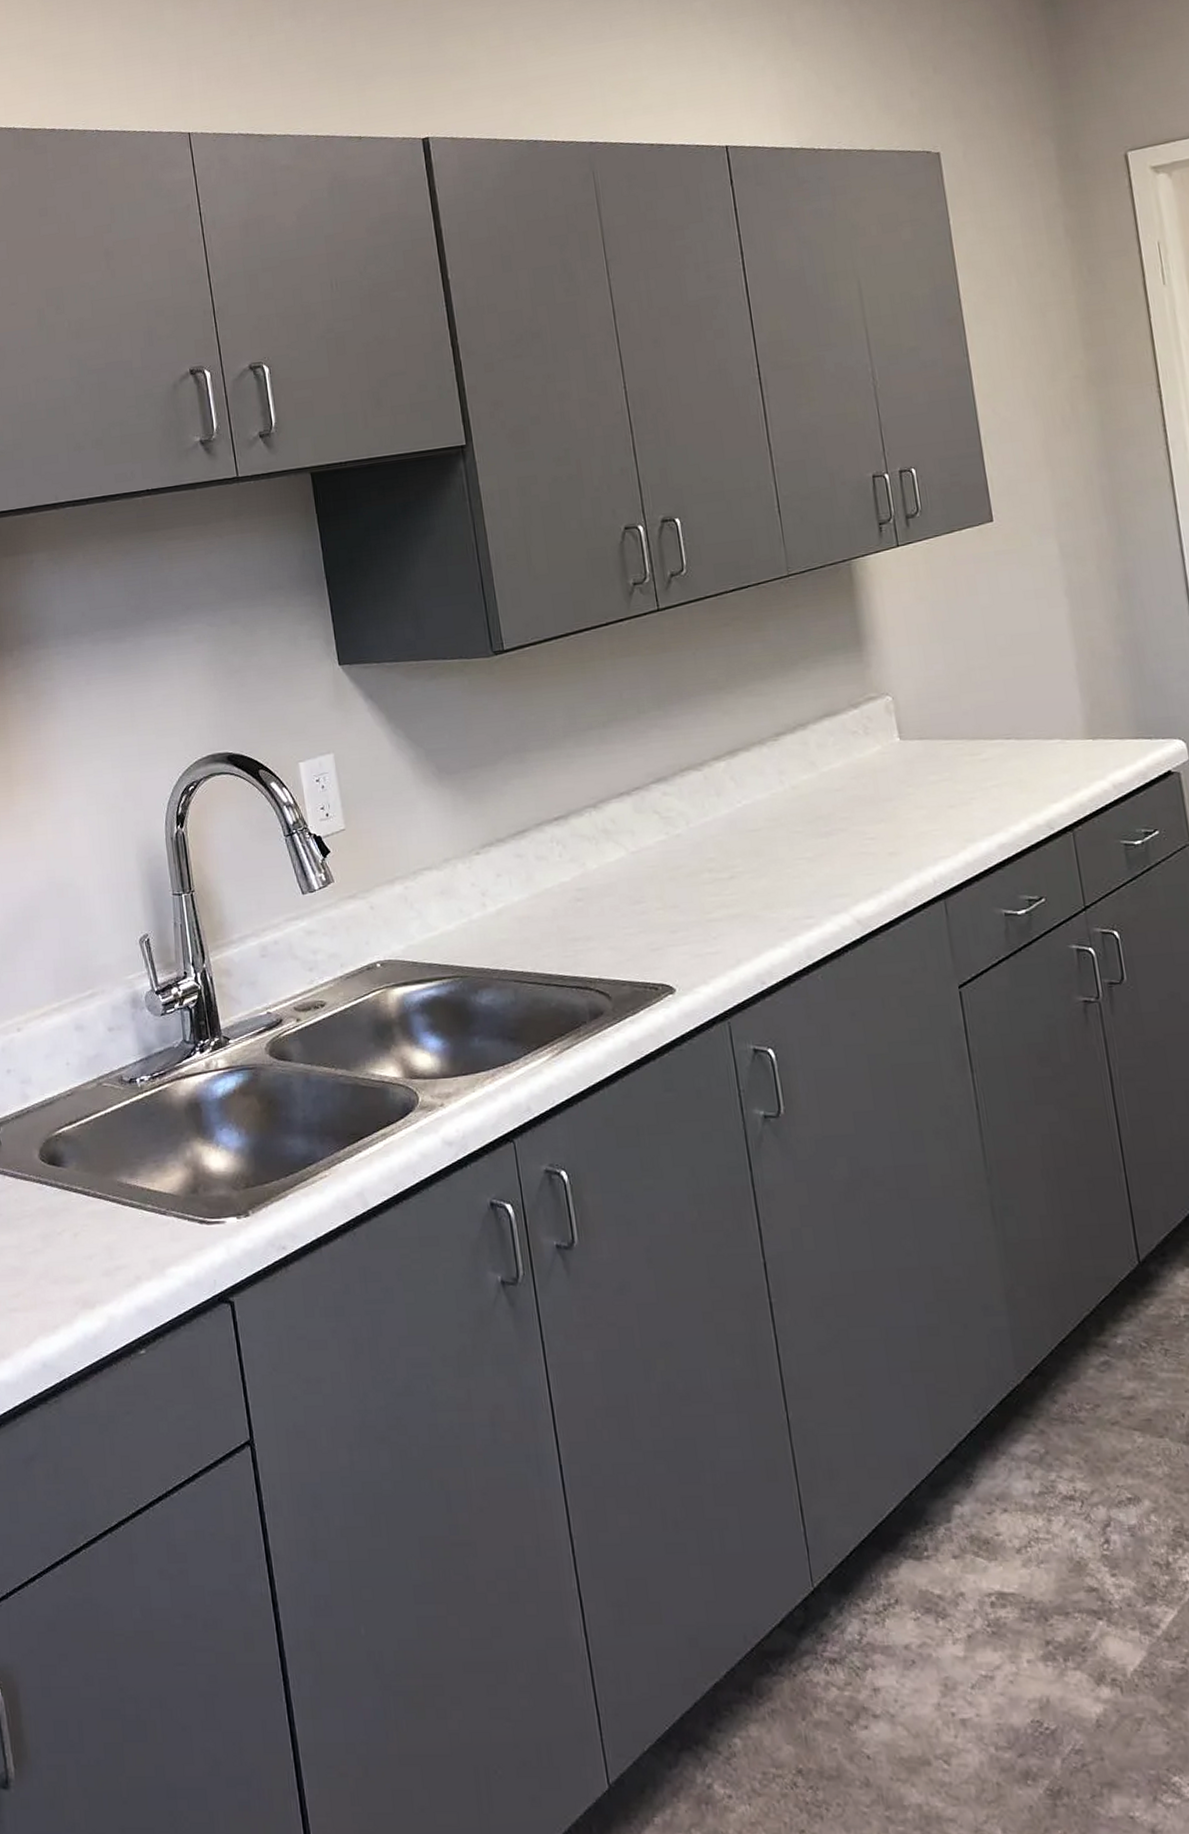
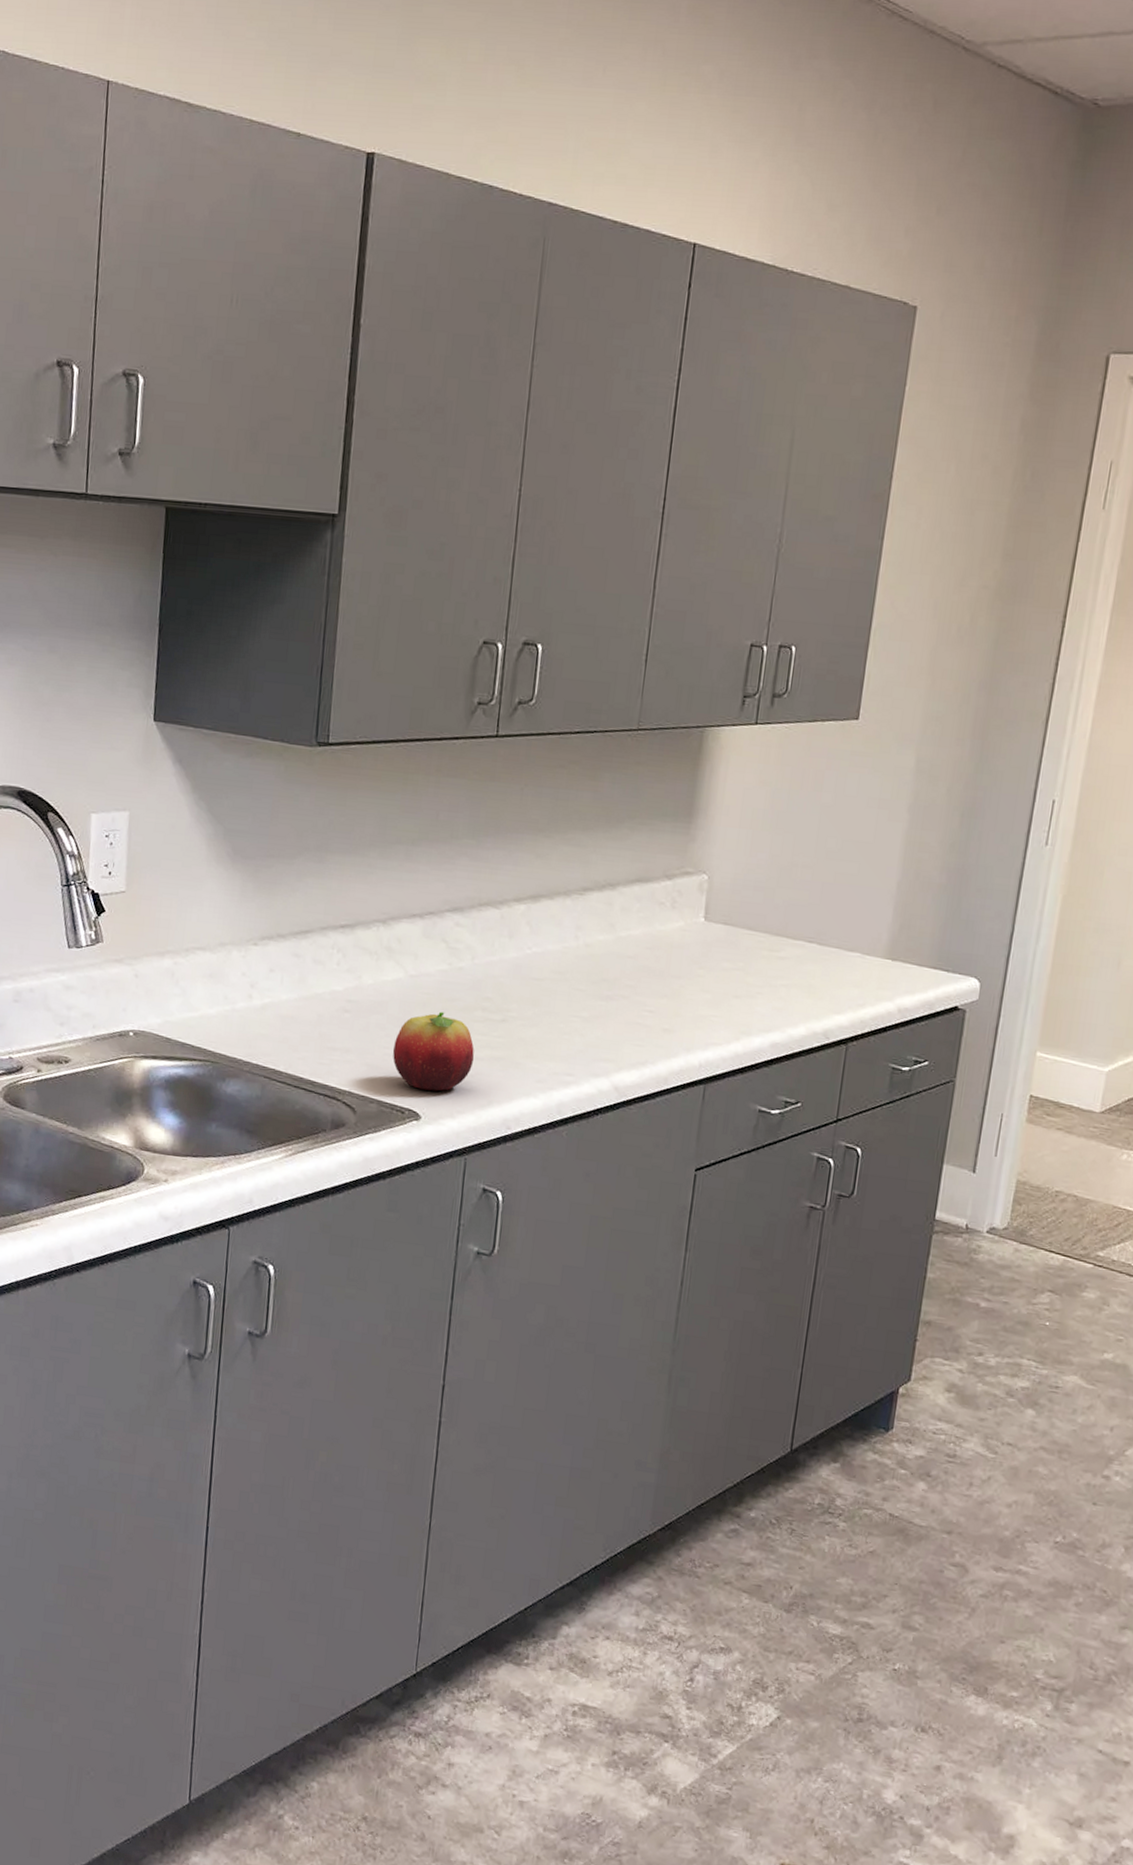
fruit: none [631,881,713,962] -> present [392,1011,475,1091]

